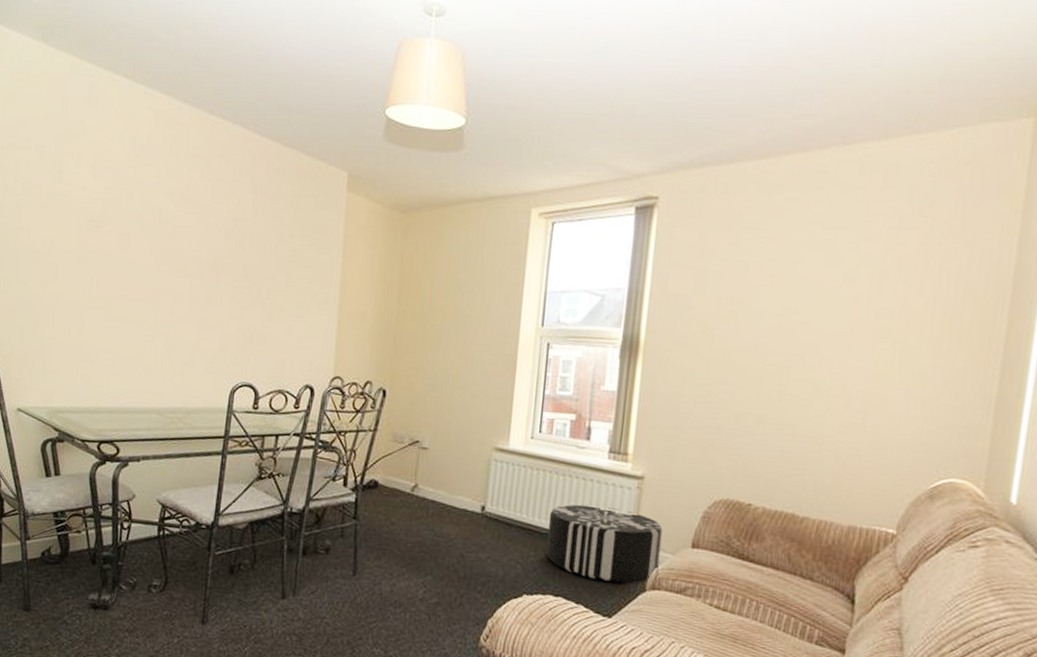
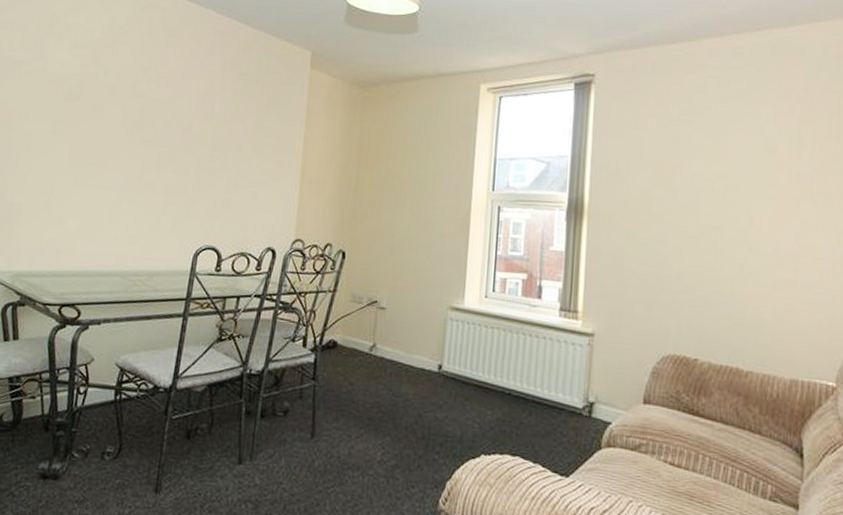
pouf: present [546,504,663,583] -> none [503,362,615,441]

